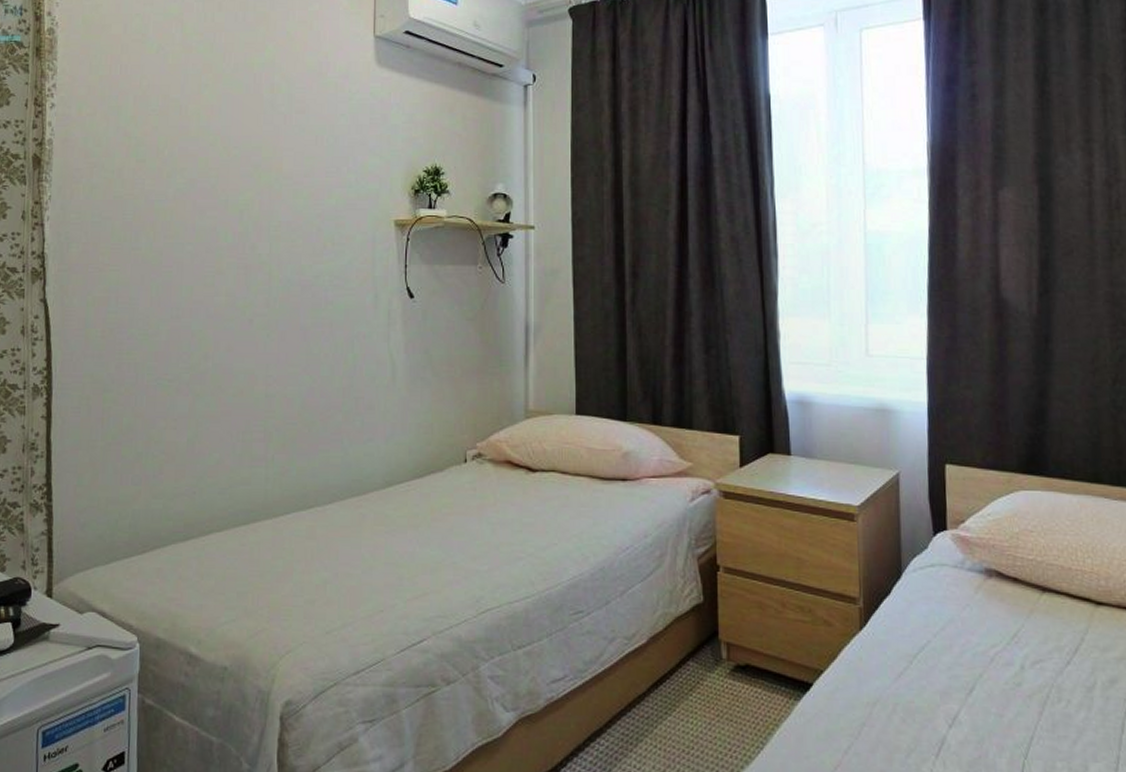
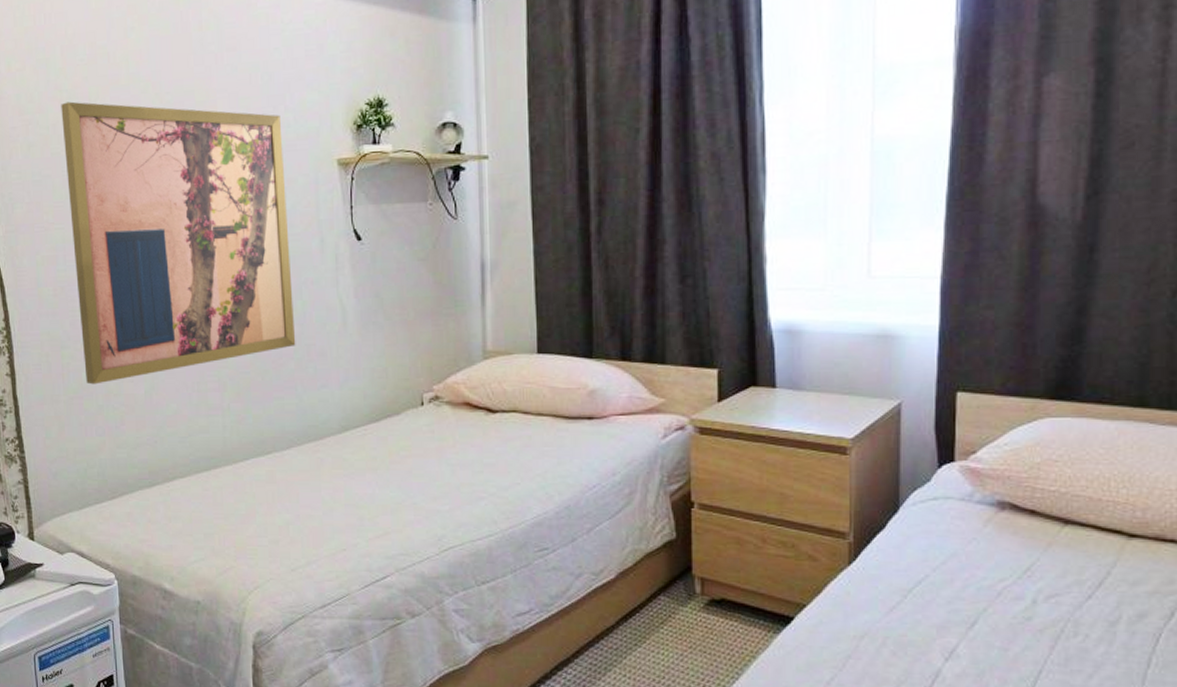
wall art: none [126,148,345,431] -> present [61,101,296,385]

